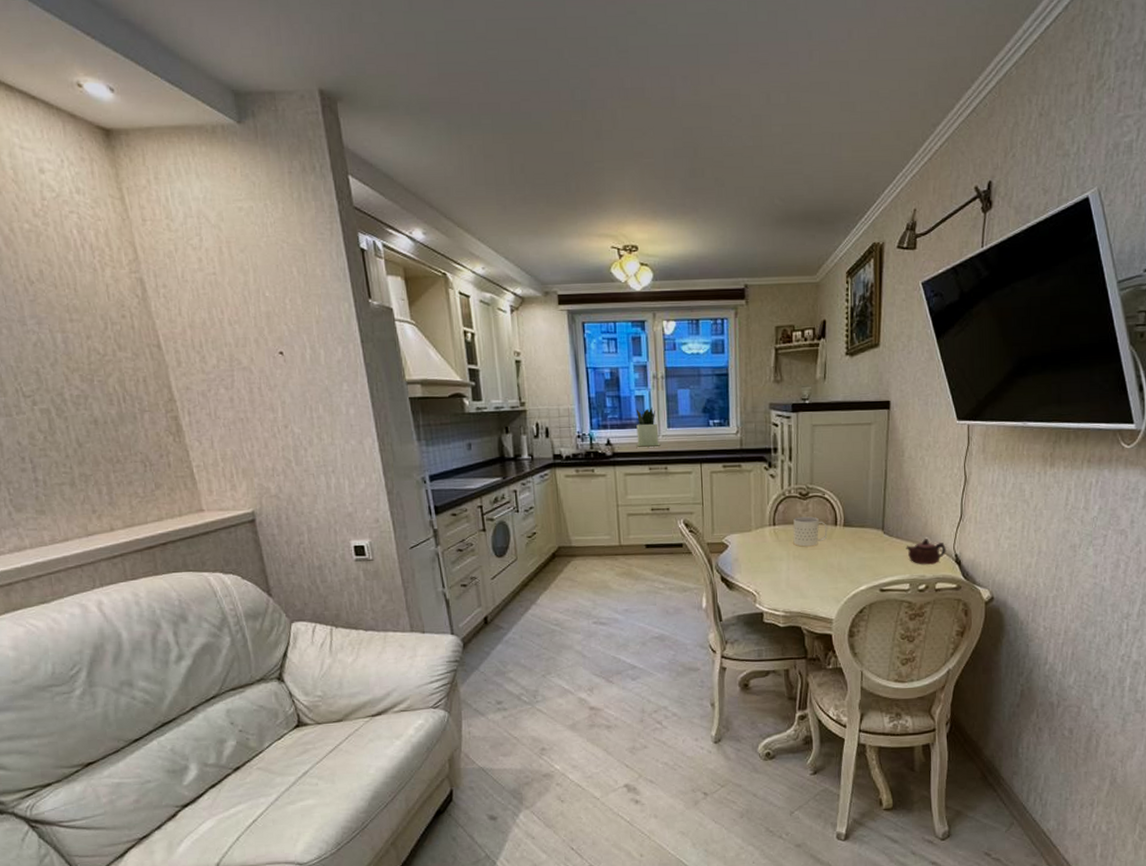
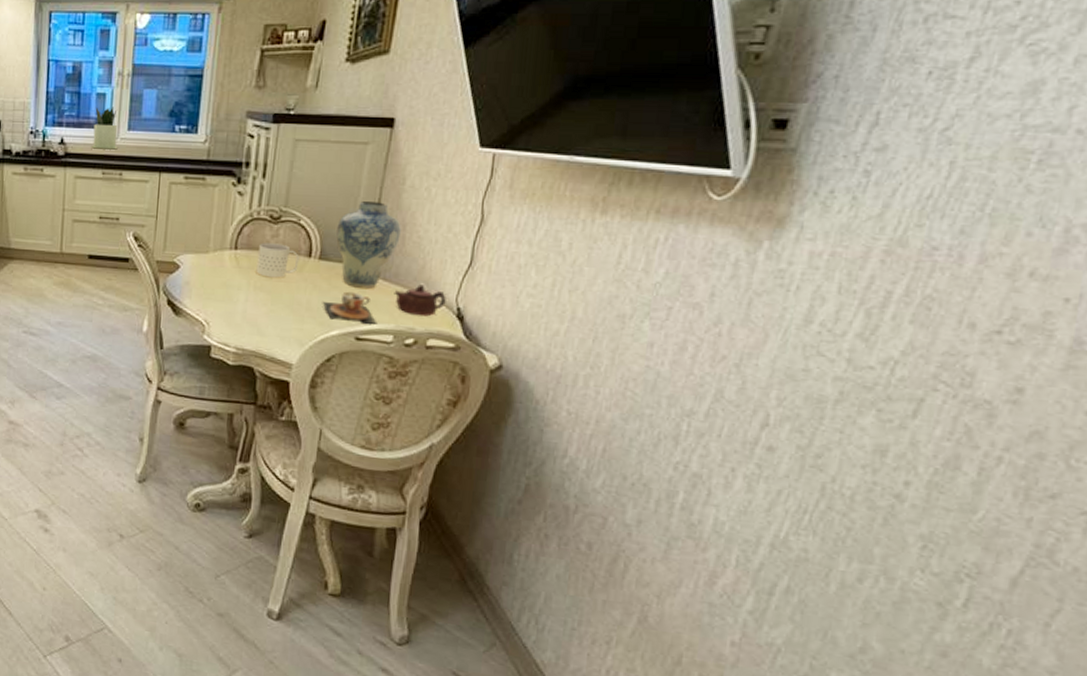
teacup: none [850,551,896,577] -> present [322,291,377,324]
vase: none [854,472,906,548] -> present [335,200,401,290]

